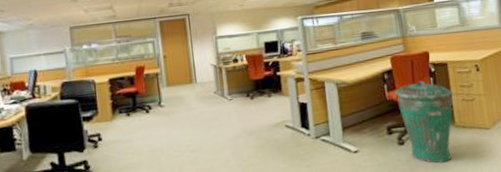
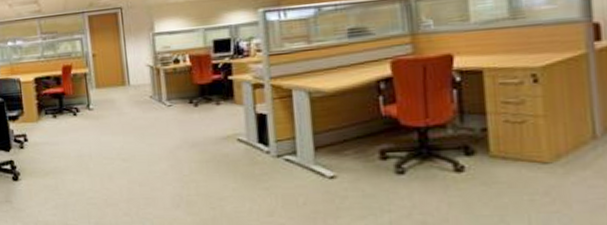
trash can: present [394,80,453,163] -> none [394,93,490,202]

